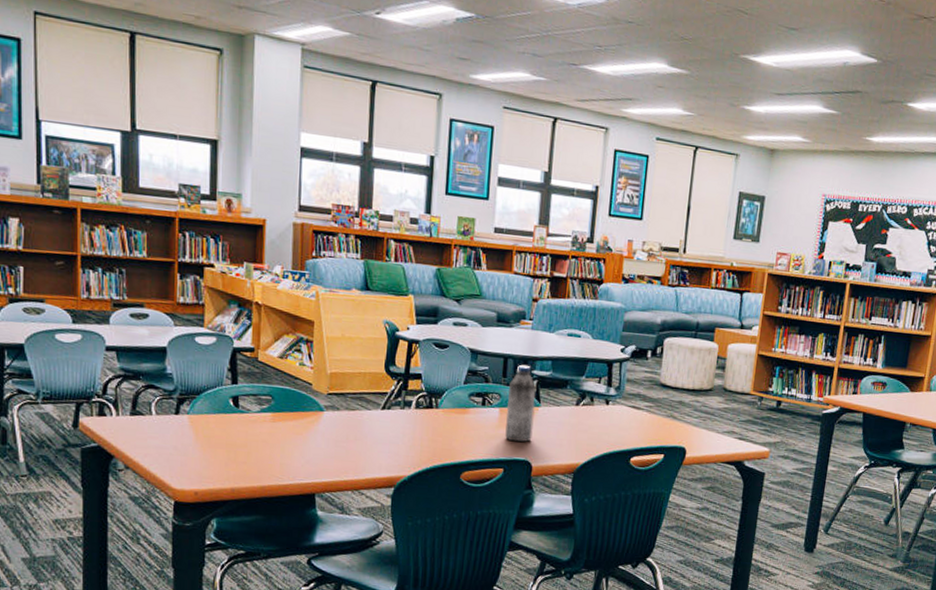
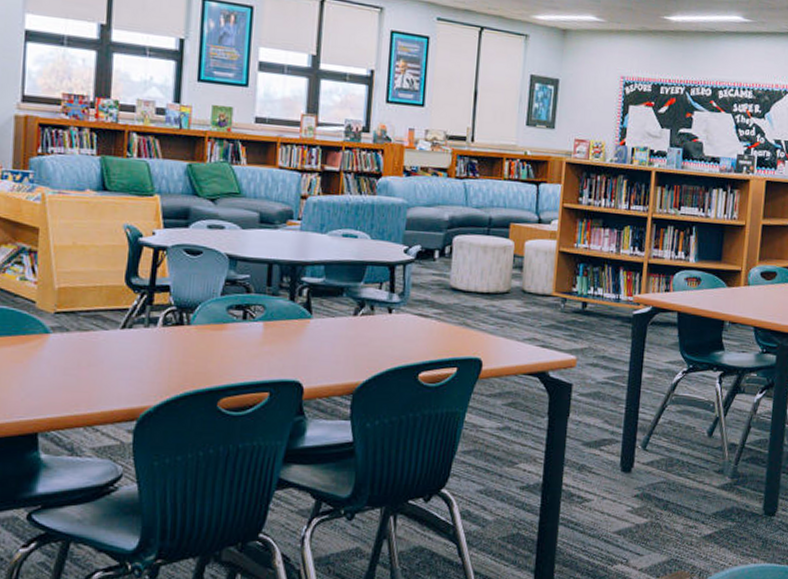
water bottle: present [505,364,537,443] -> none [271,270,307,361]

